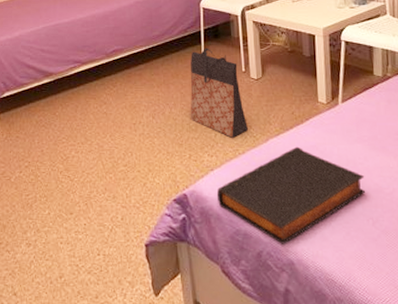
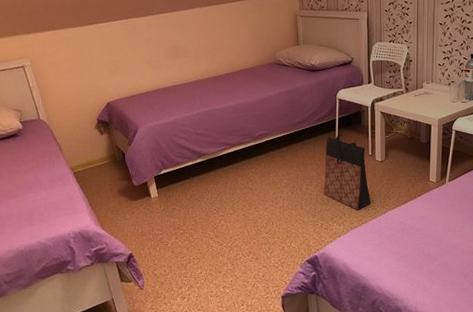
book: present [216,146,366,244] -> none [342,217,462,295]

